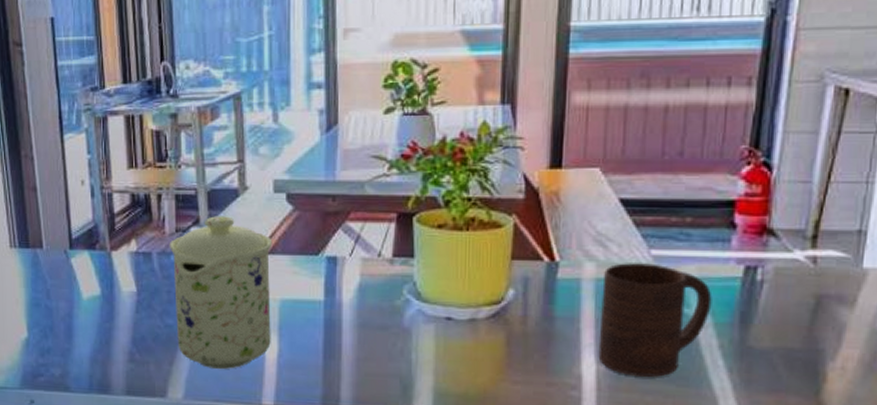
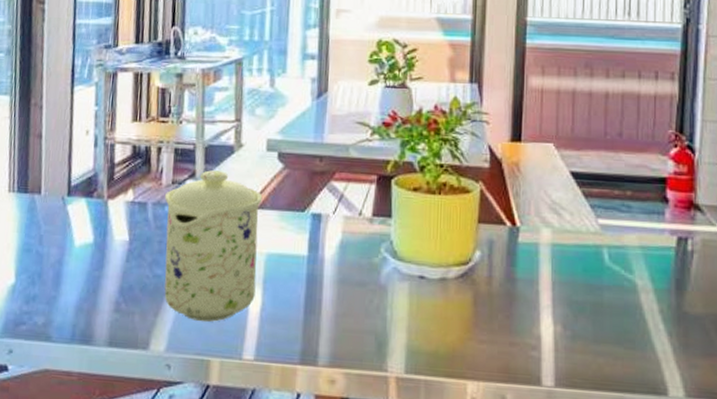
cup: present [598,263,712,377] -> none [555,230,652,339]

